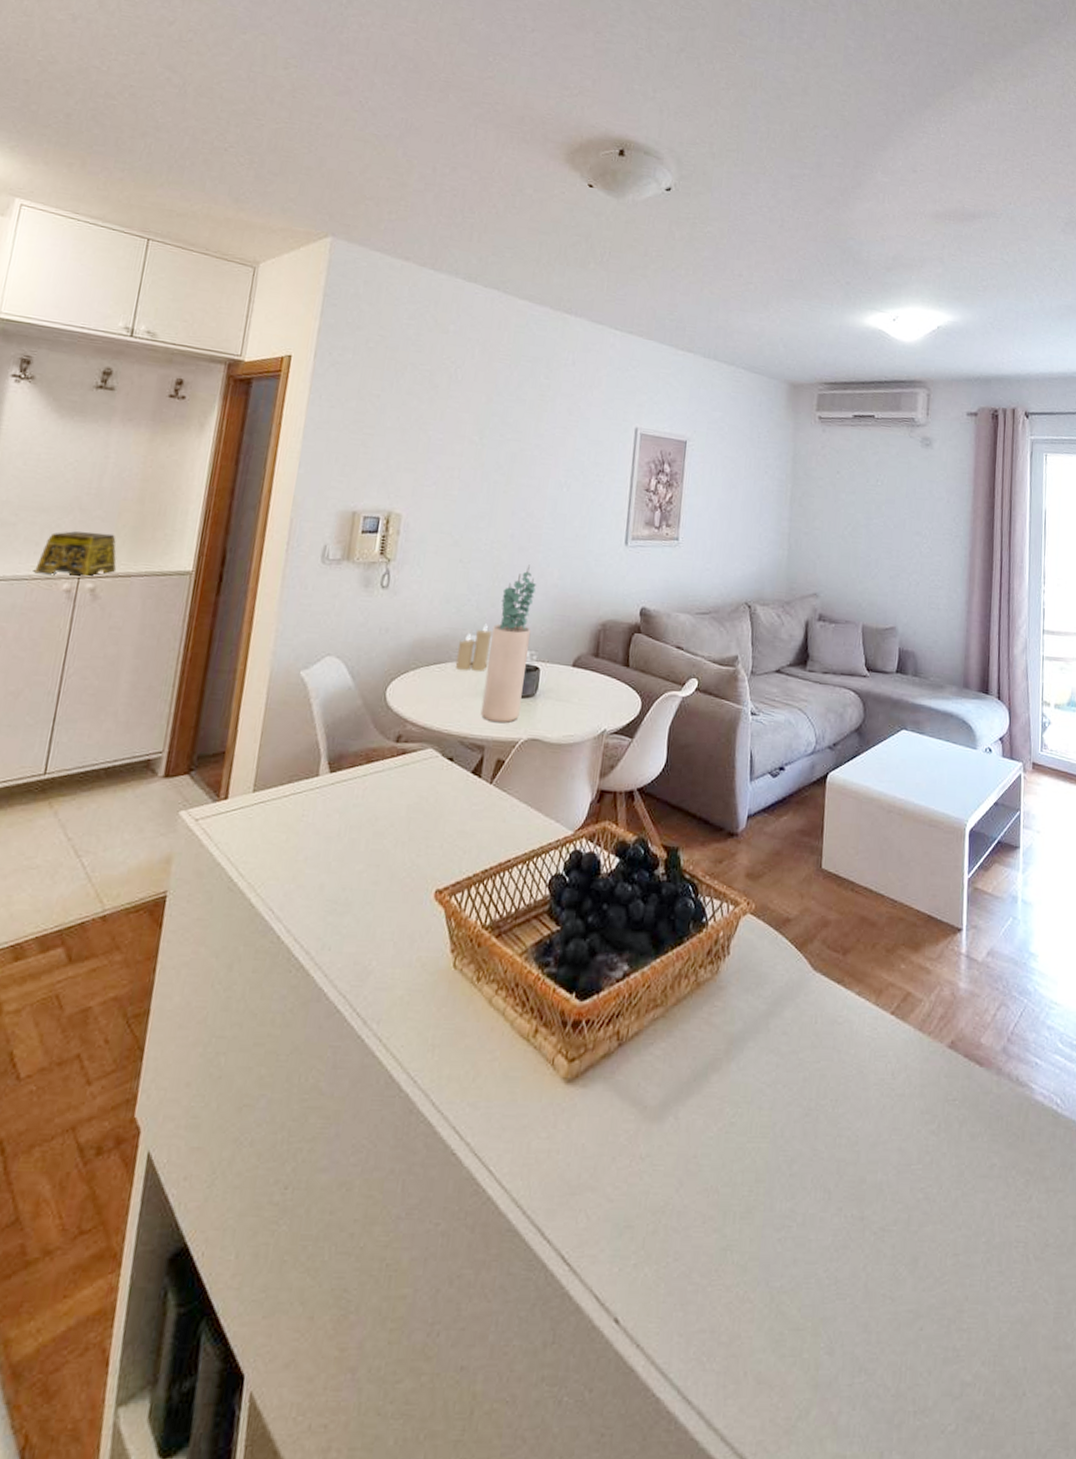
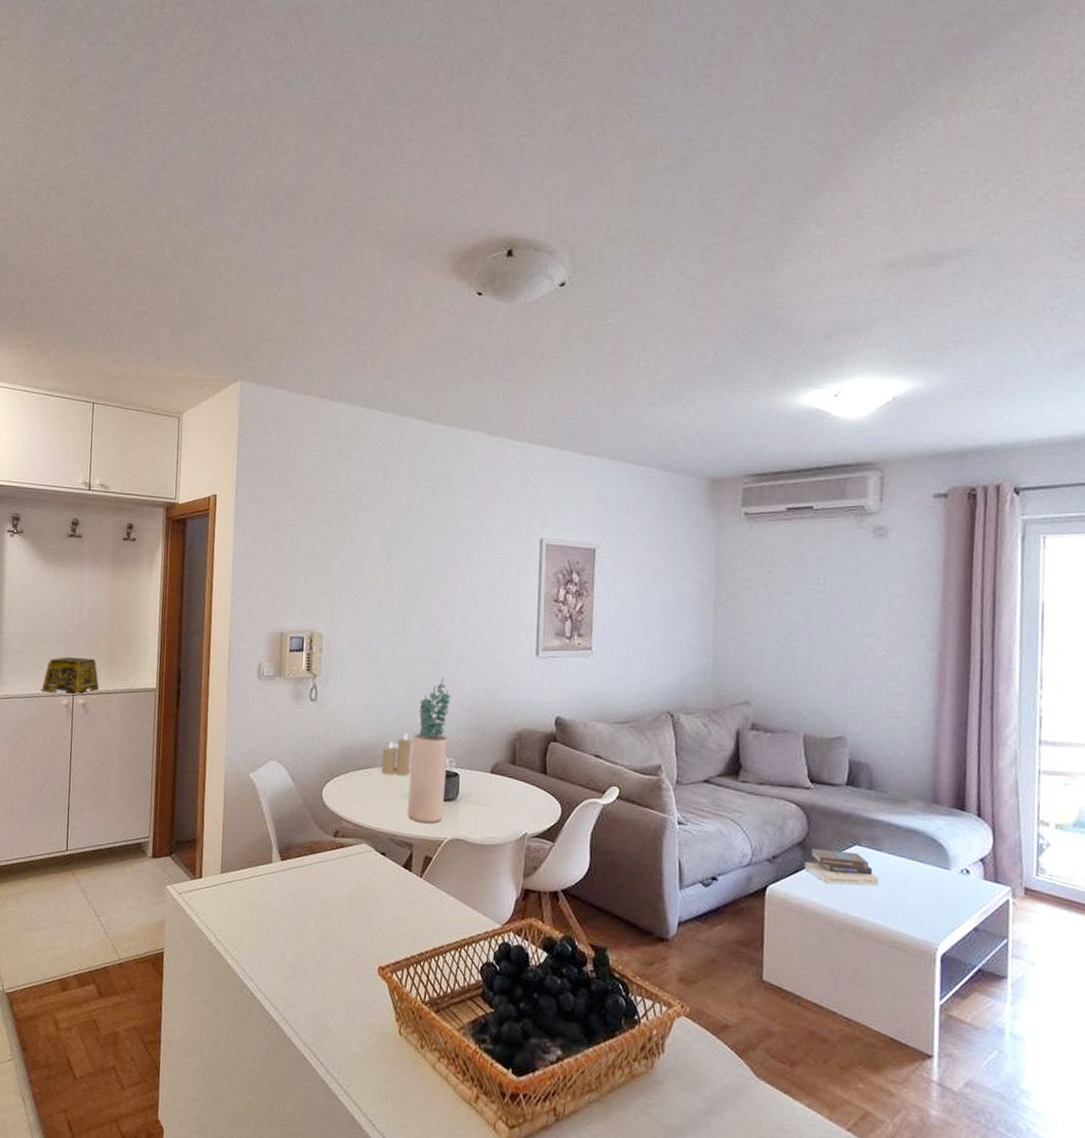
books: none [859,735,921,769] -> present [803,849,879,886]

